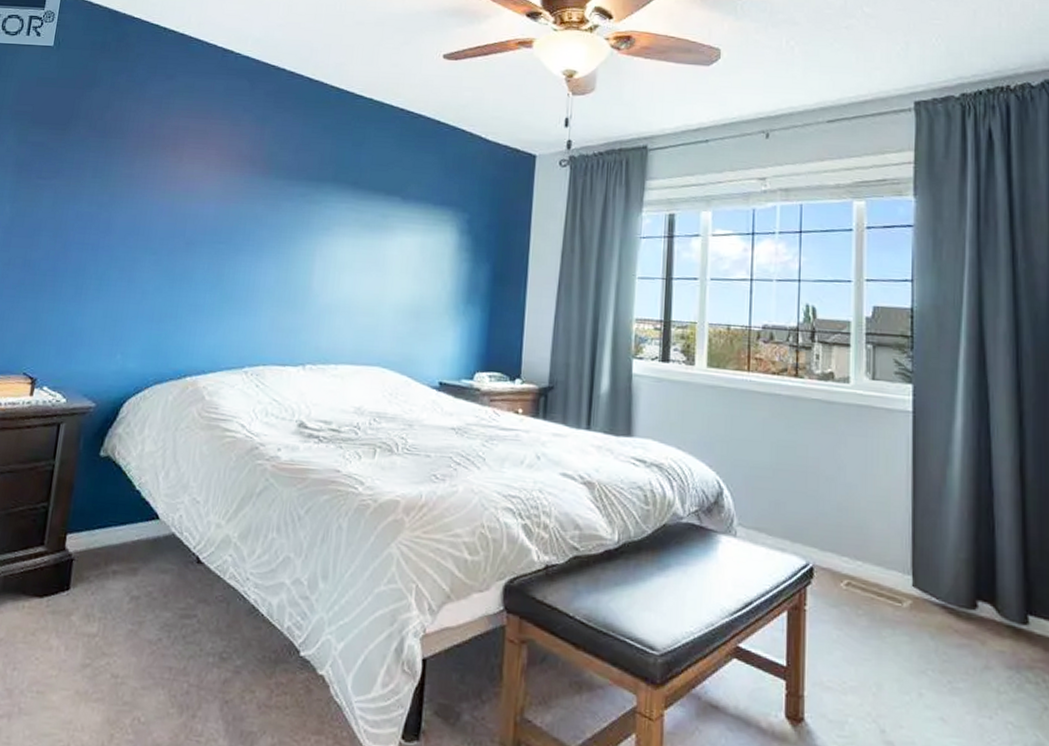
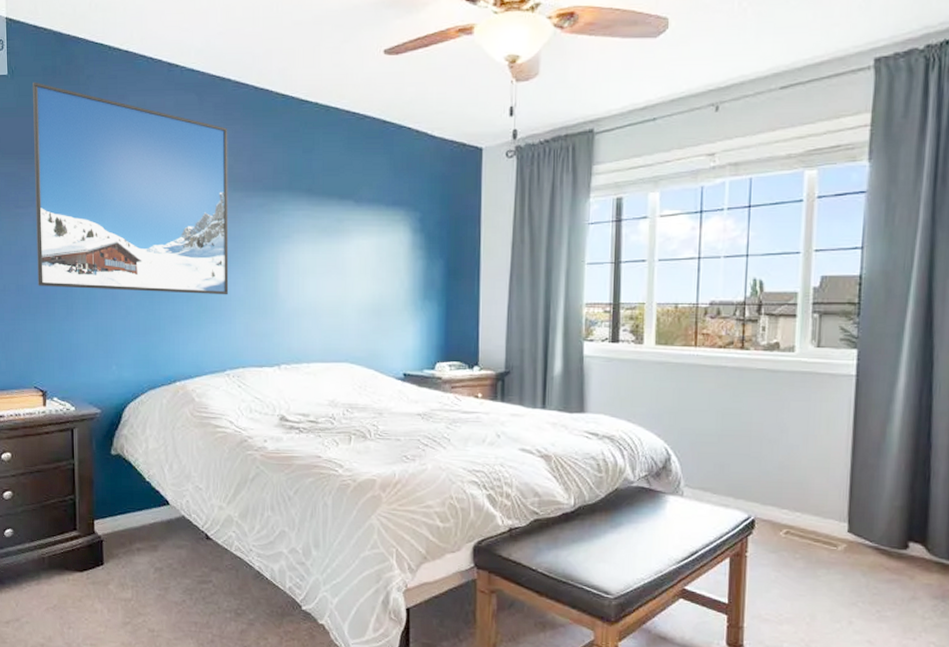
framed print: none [47,55,277,286] -> present [33,81,229,295]

